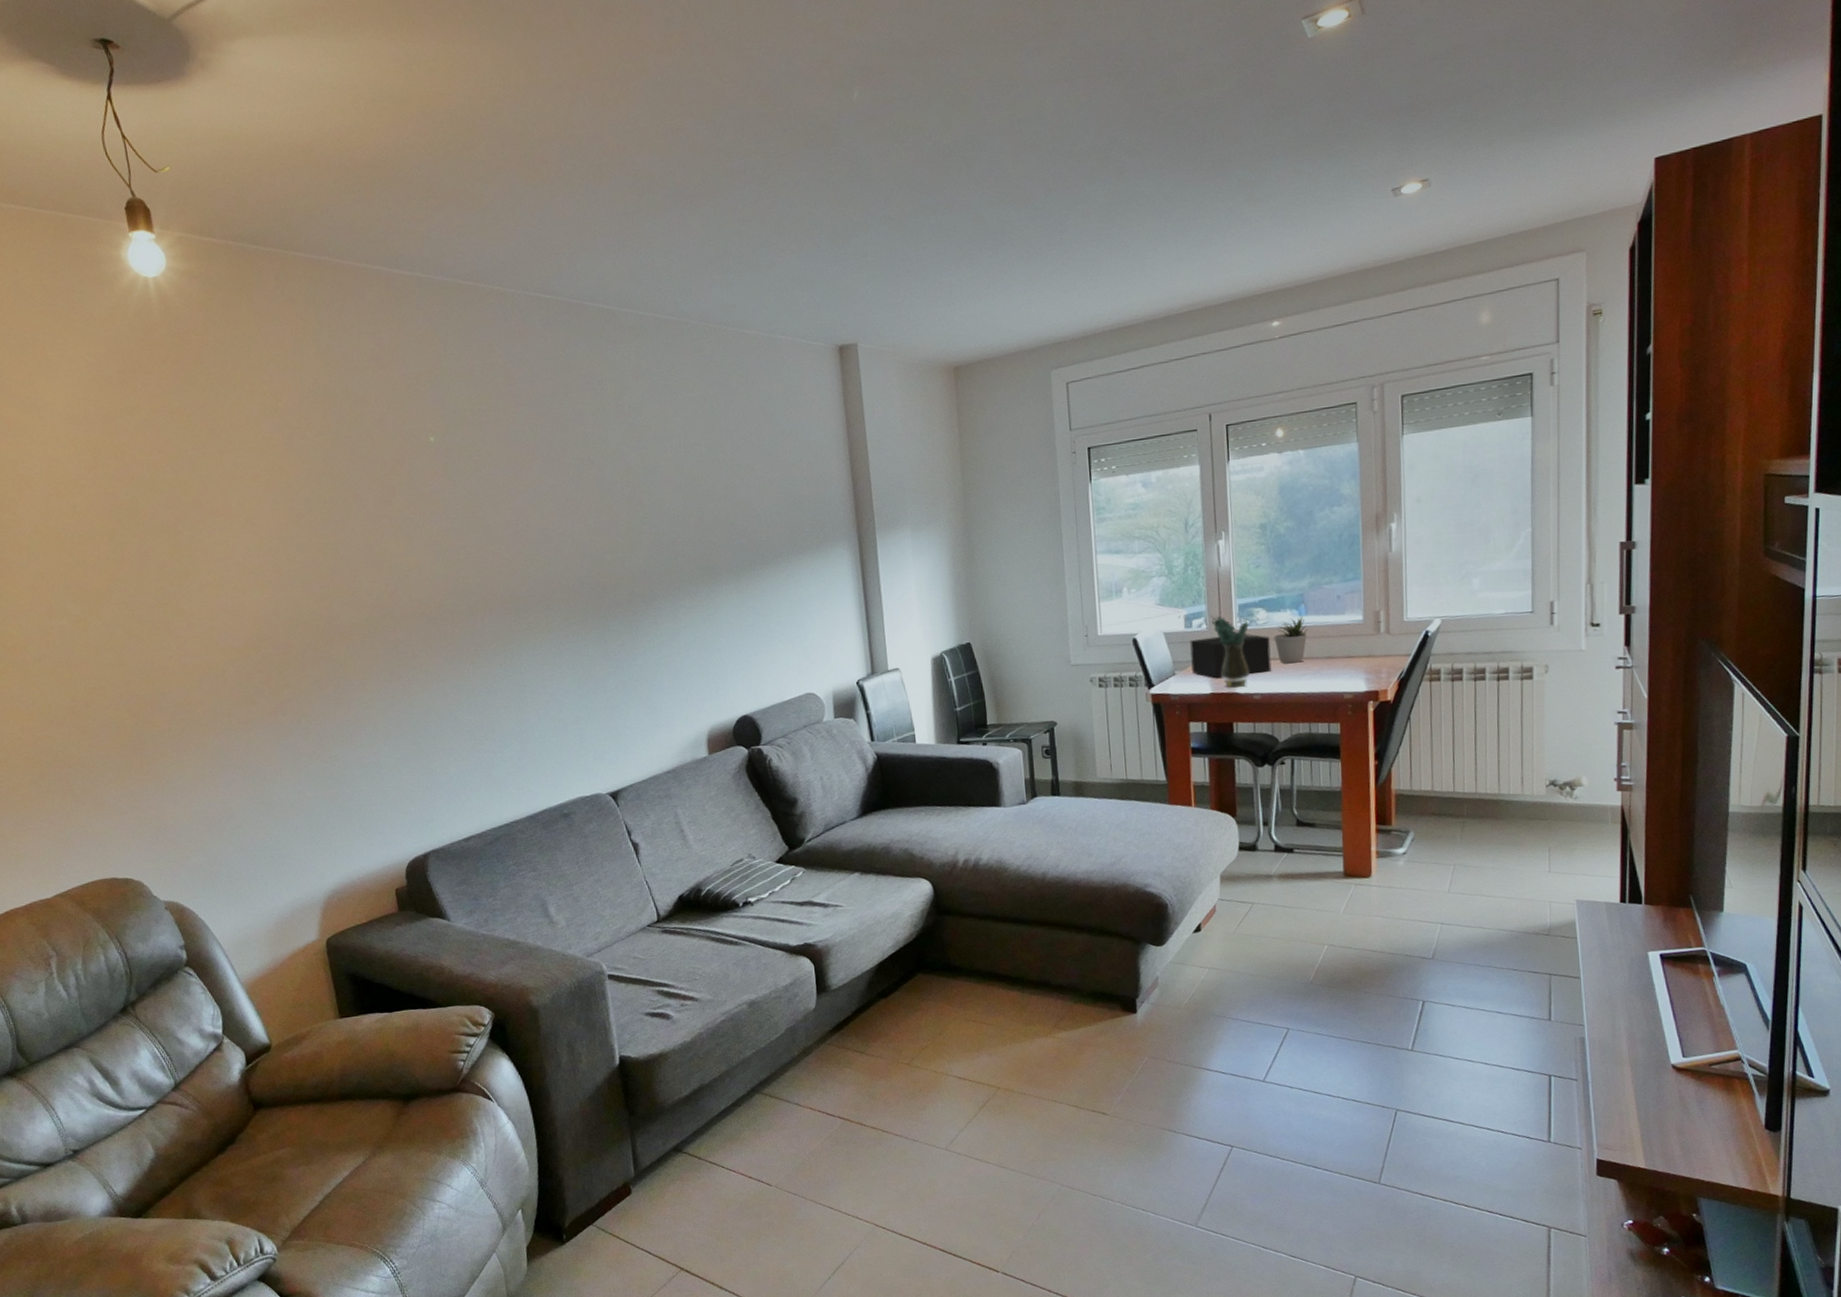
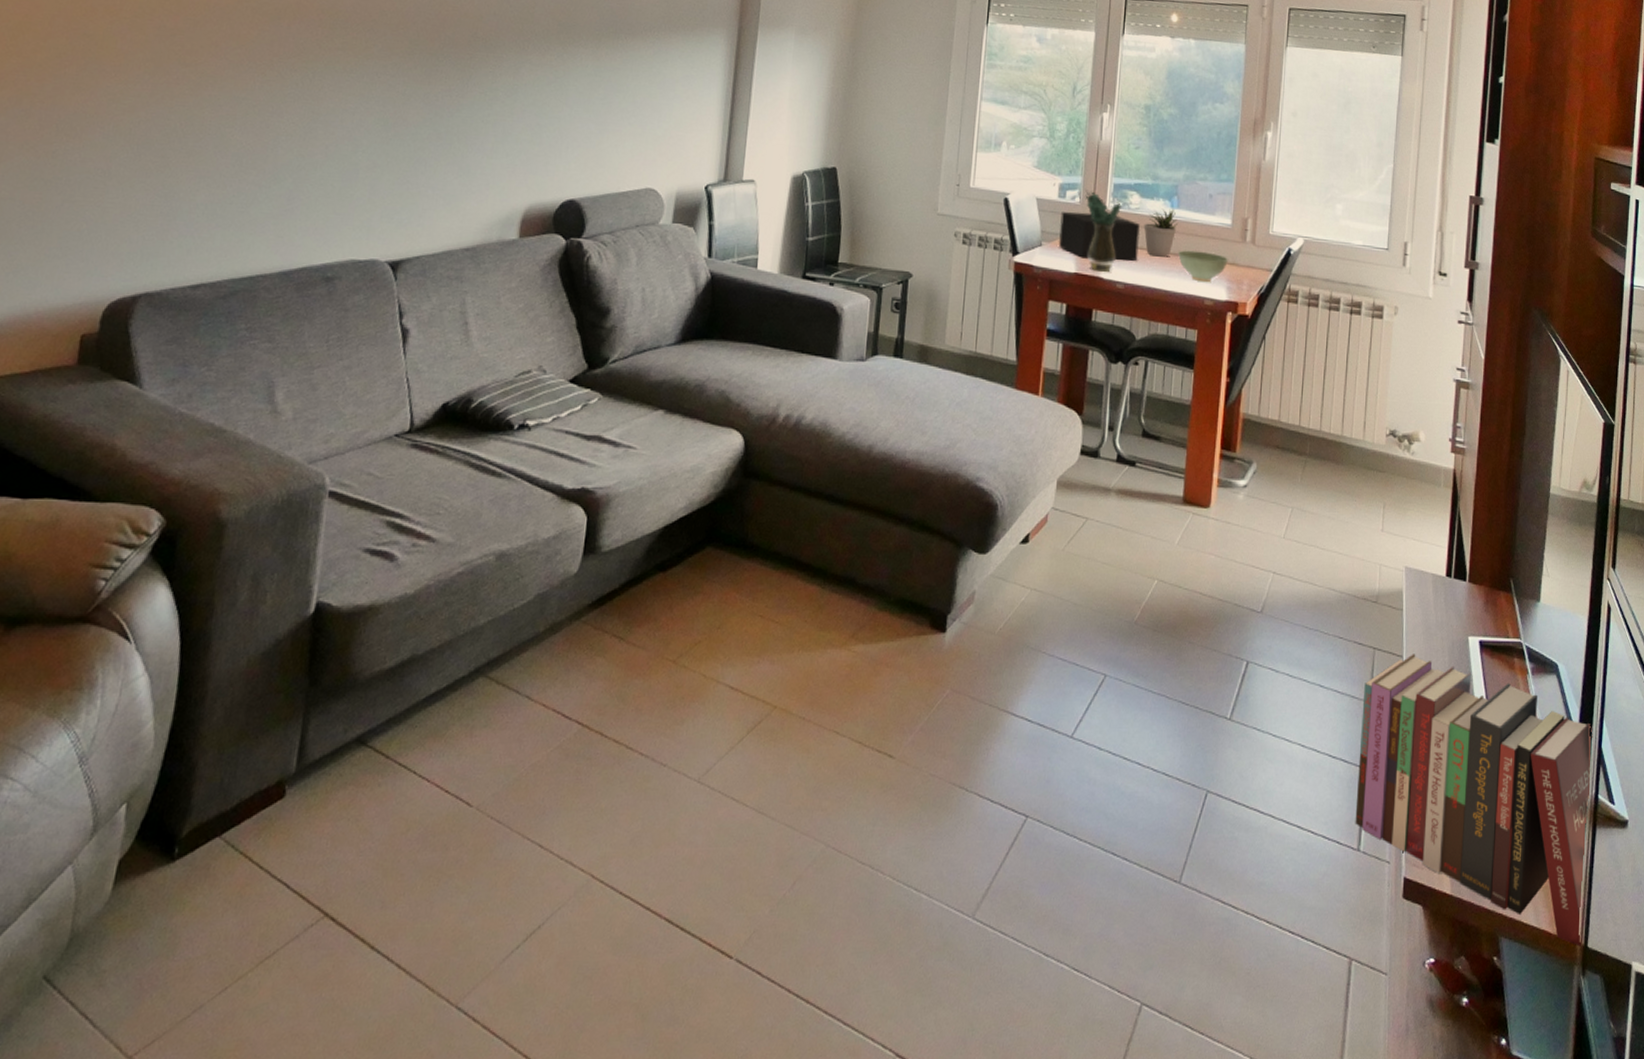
bowl: none [1310,650,1365,679] -> present [1177,250,1229,283]
books: none [1542,974,1788,1199] -> present [1355,654,1593,948]

